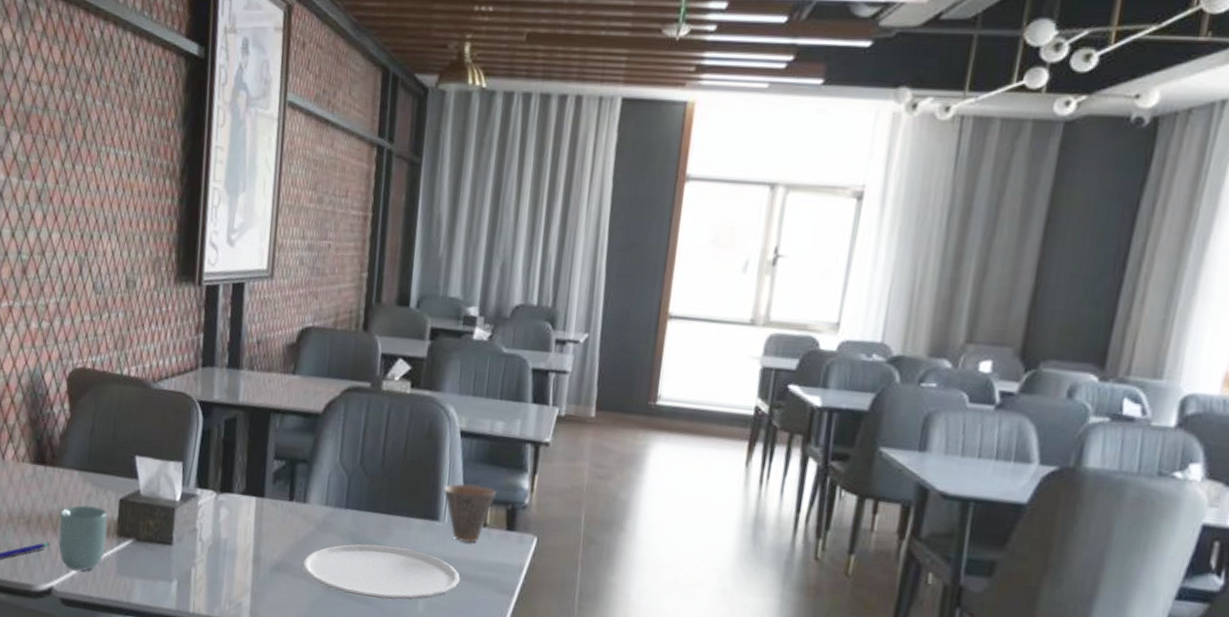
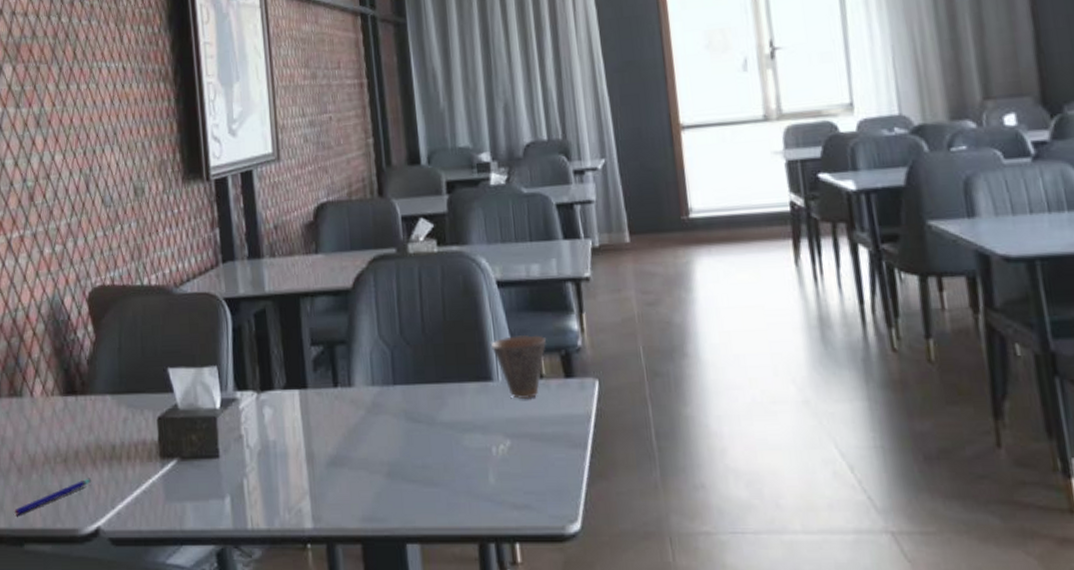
cup: present [58,505,108,571] -> none [97,430,150,505]
plate: present [302,544,460,600] -> none [358,416,527,478]

